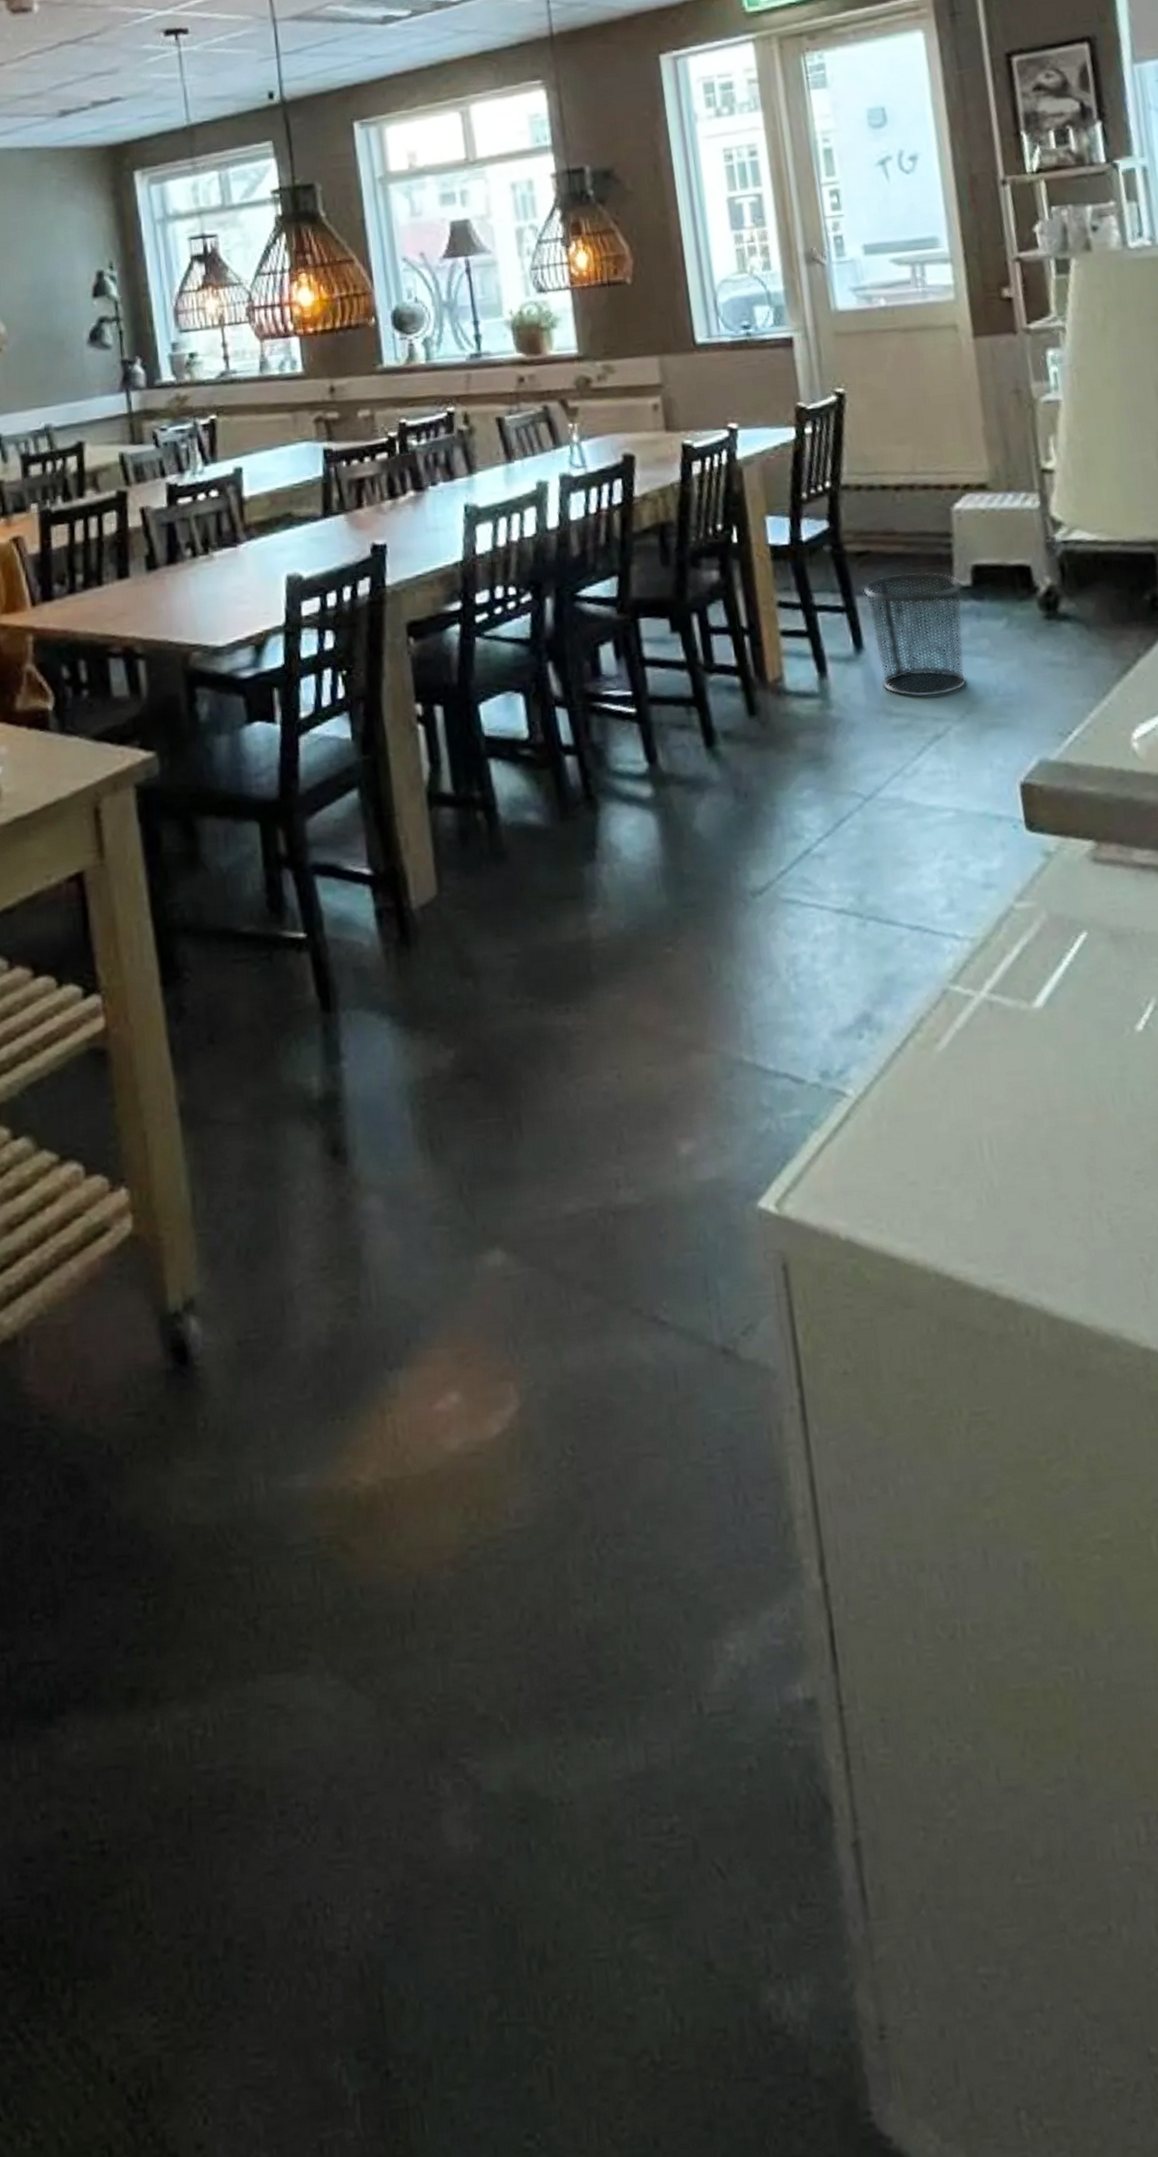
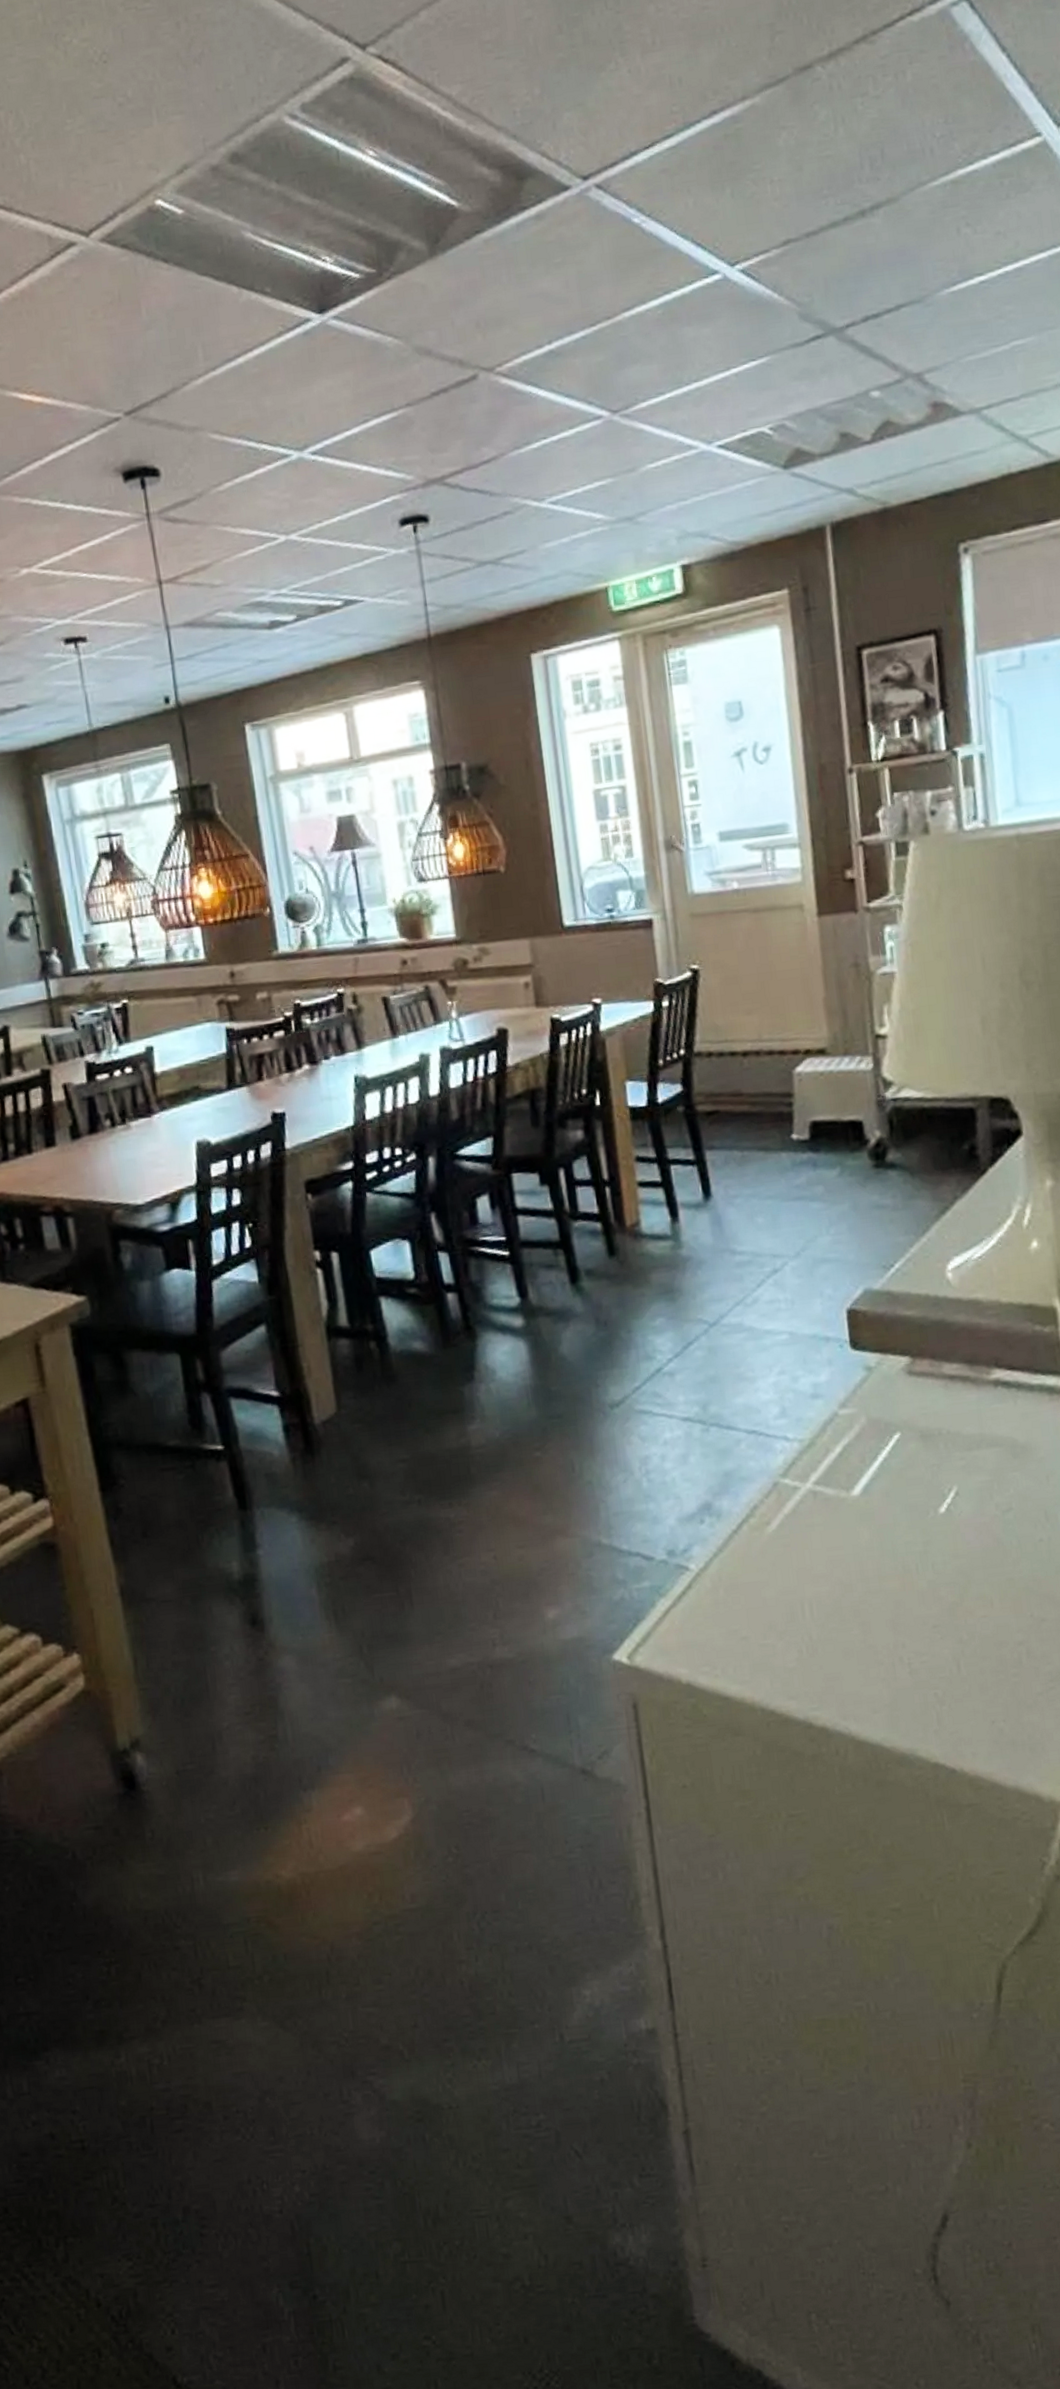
trash can: present [862,571,968,698] -> none [712,1128,803,1238]

